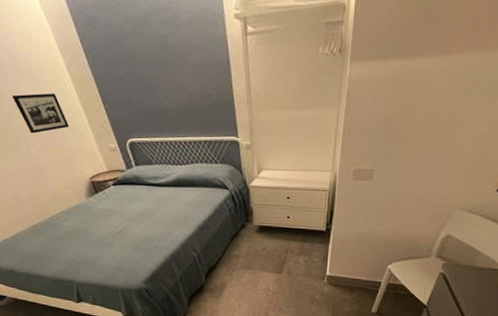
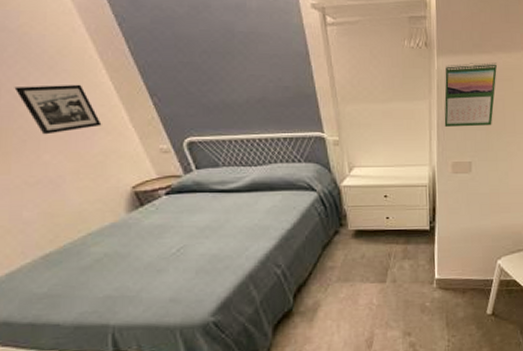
calendar: none [350,68,412,135] -> present [444,62,497,127]

